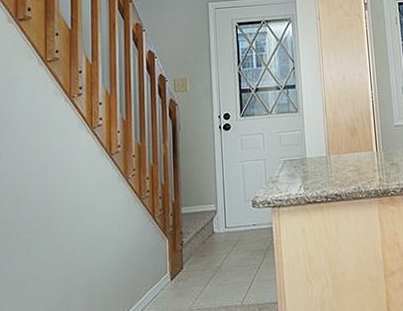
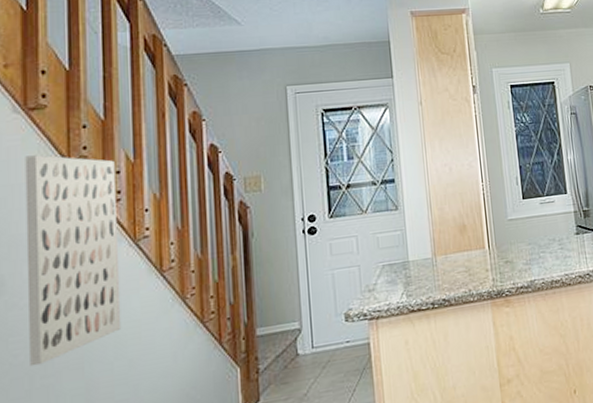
wall art: none [15,56,81,224] -> present [25,155,122,367]

